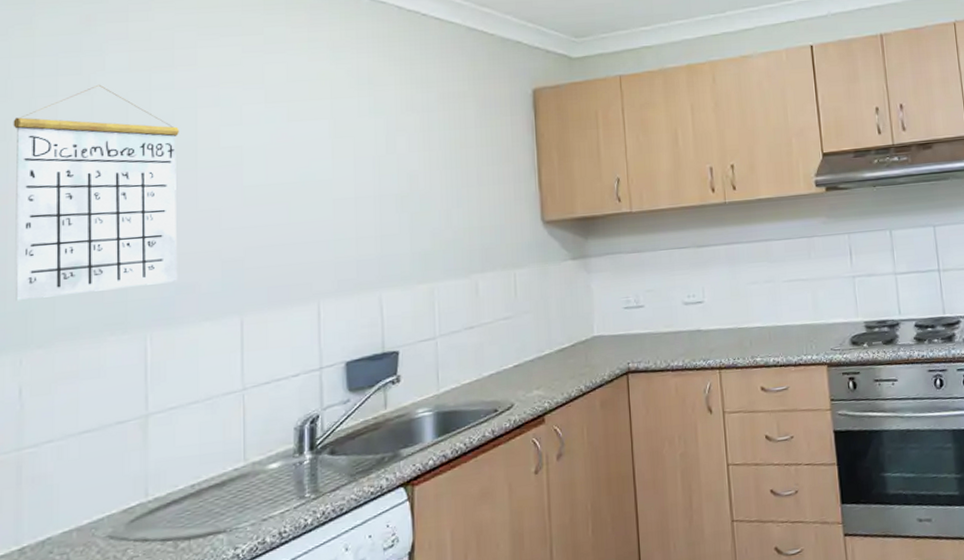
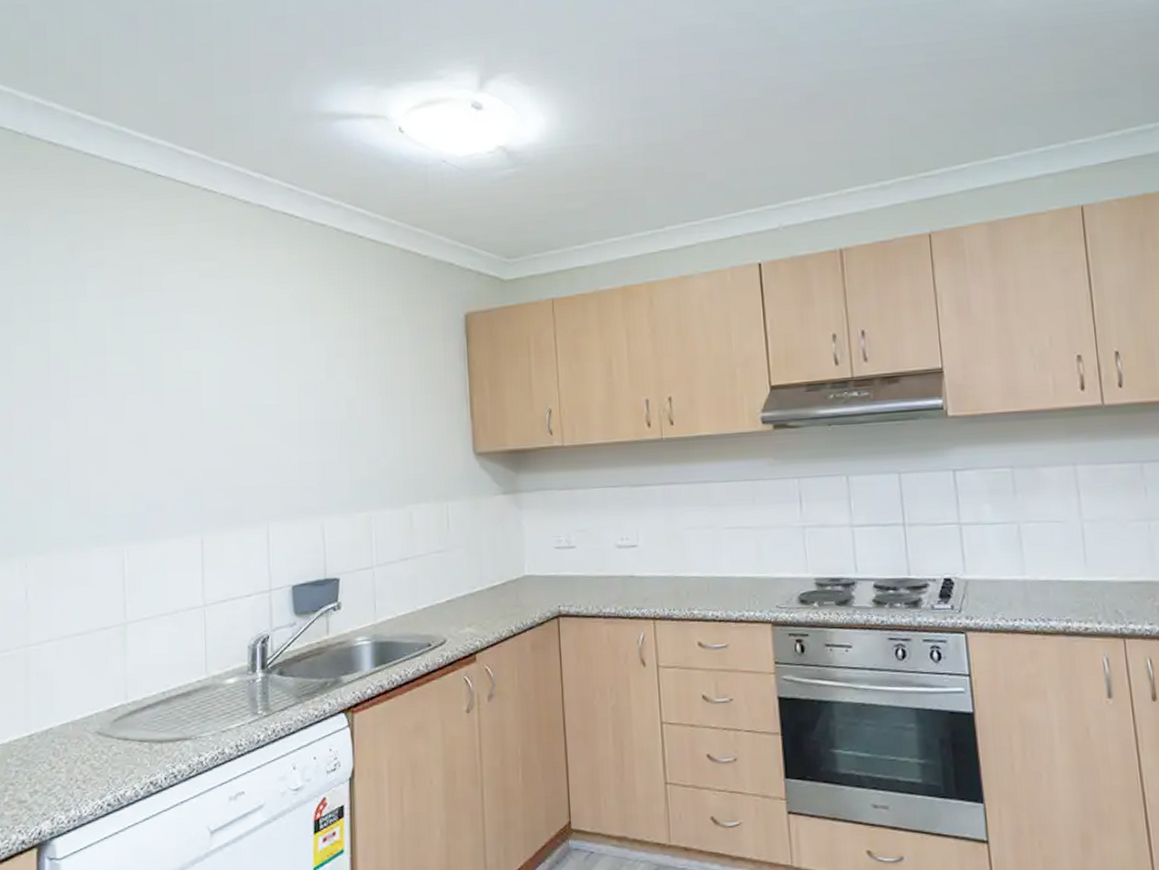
calendar: present [13,84,179,300] -> none [15,309,149,510]

